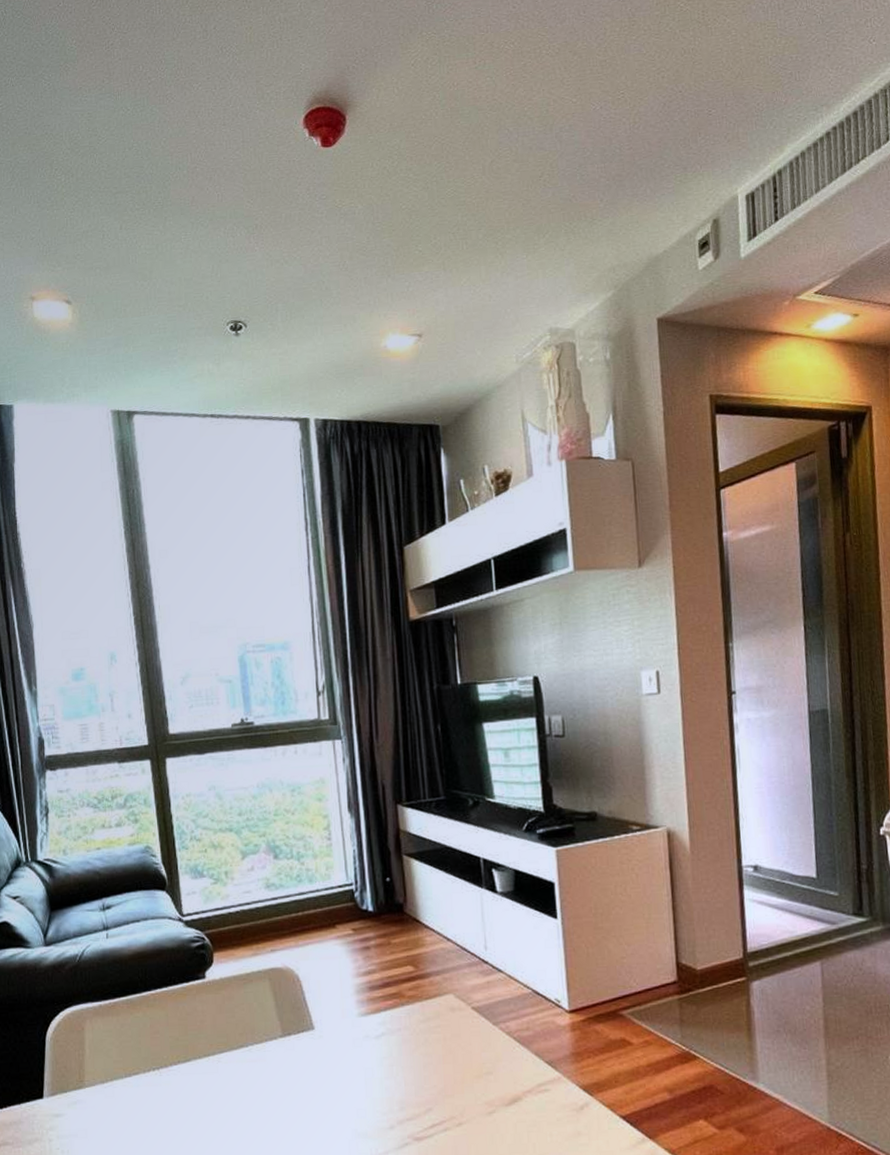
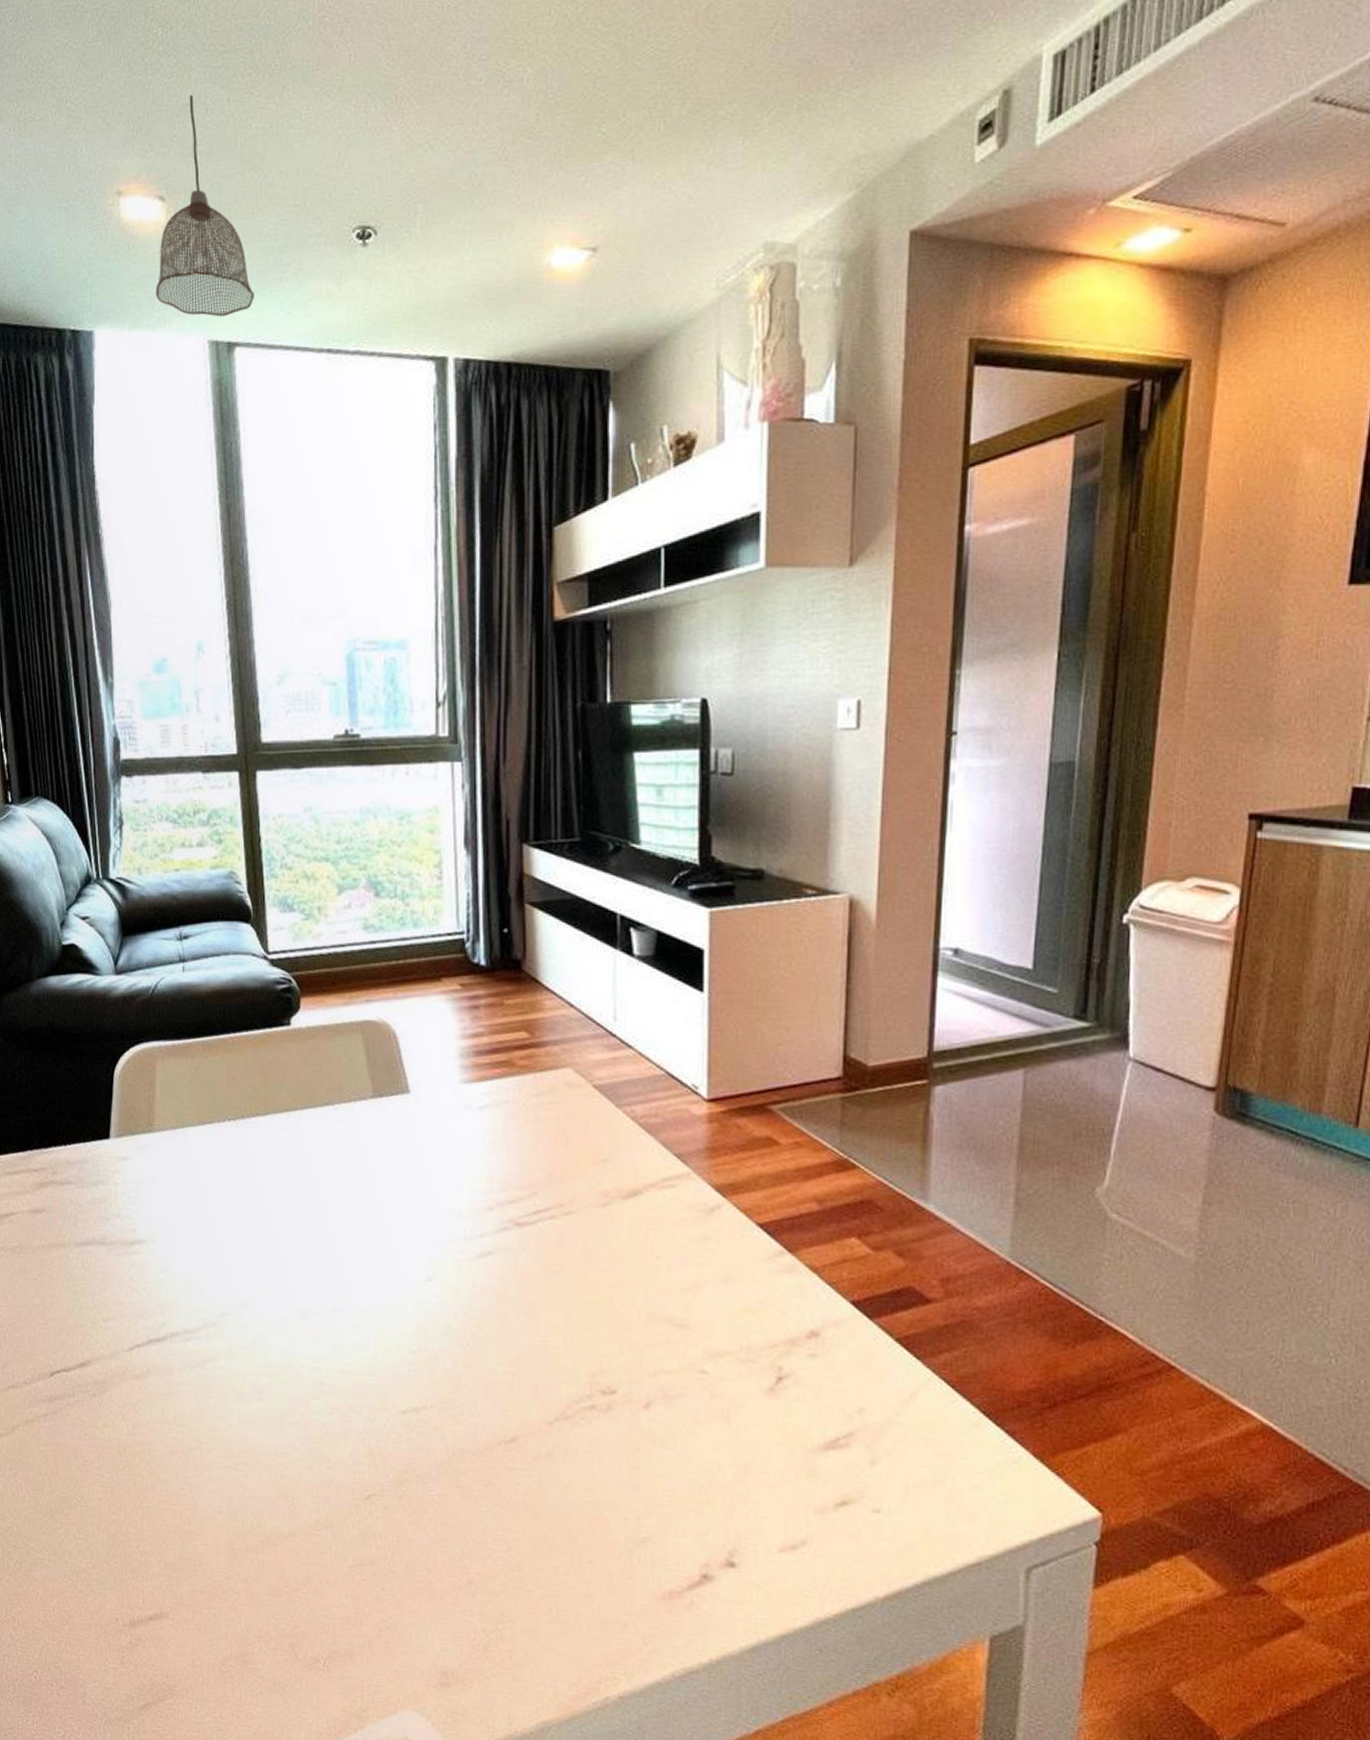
pendant lamp: none [65,224,148,392] -> present [155,94,254,317]

